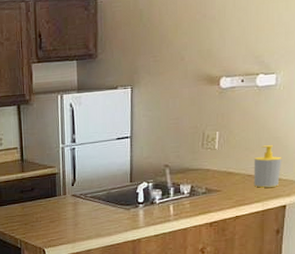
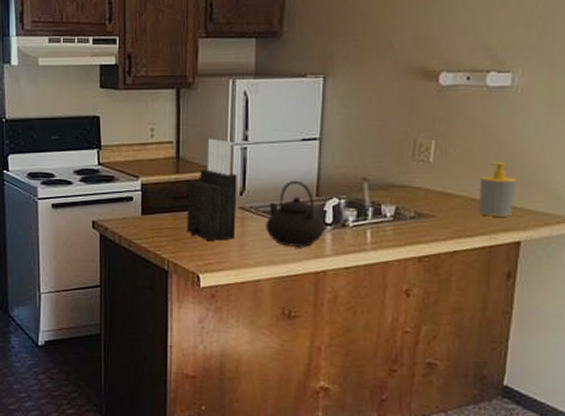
knife block: none [31,142,71,223] -> present [186,138,237,241]
teapot: none [93,170,139,223] -> present [265,180,326,247]

